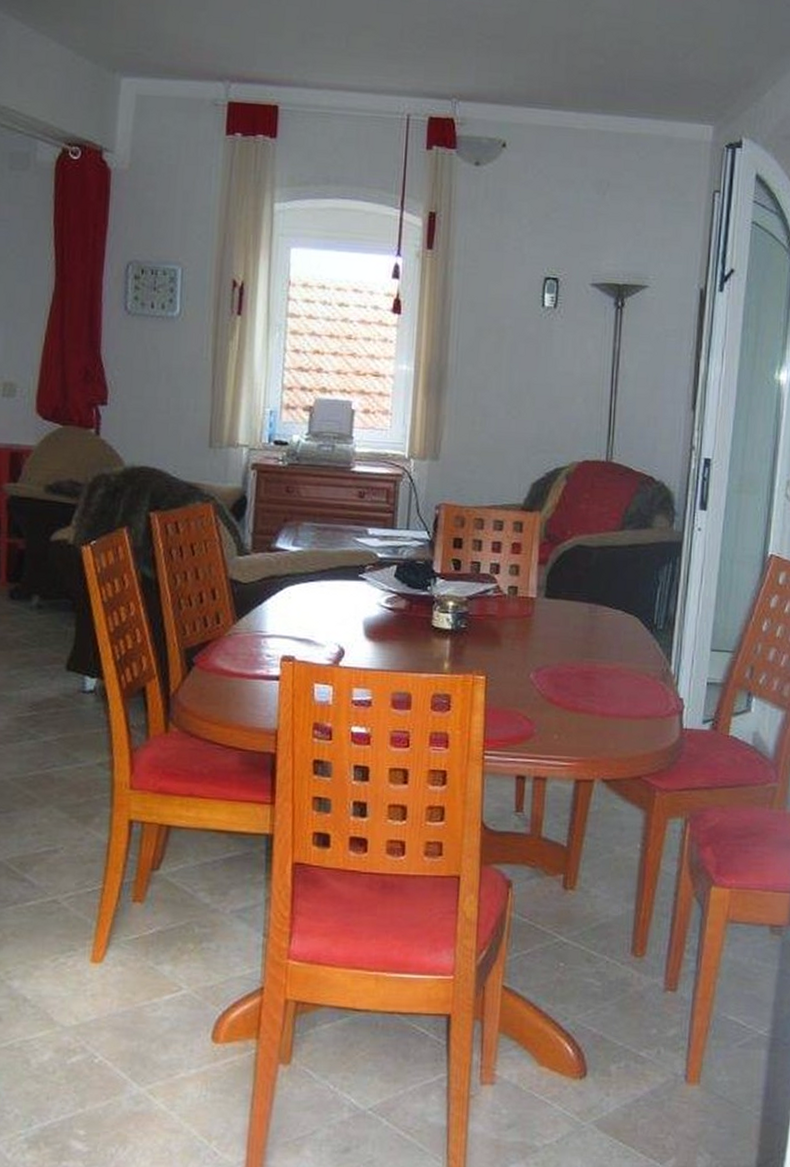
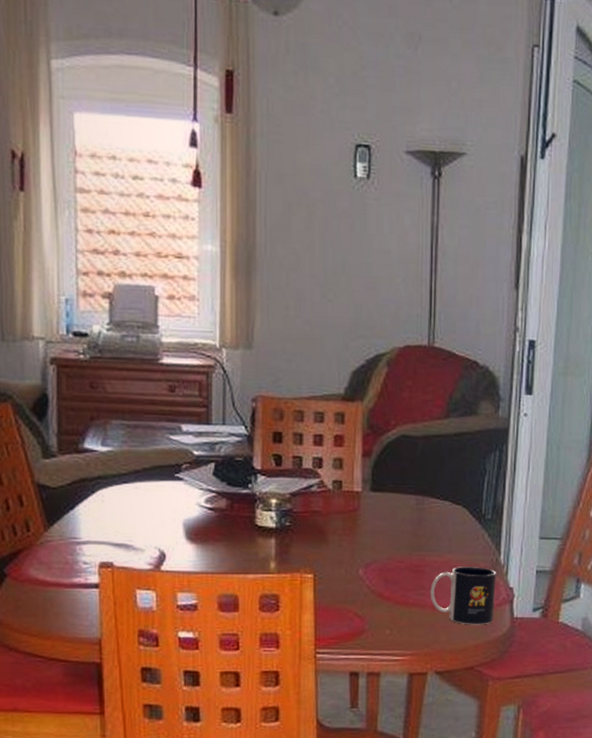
mug: none [599,675,667,735] -> present [430,567,496,625]

